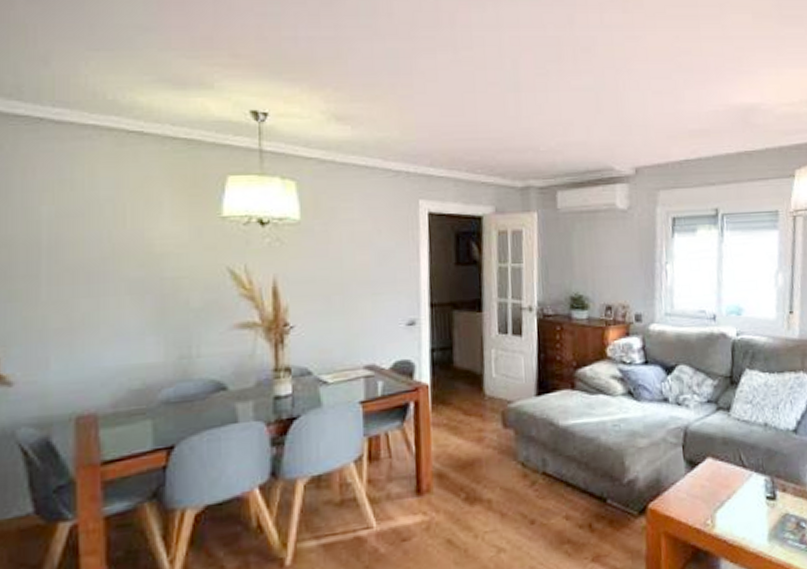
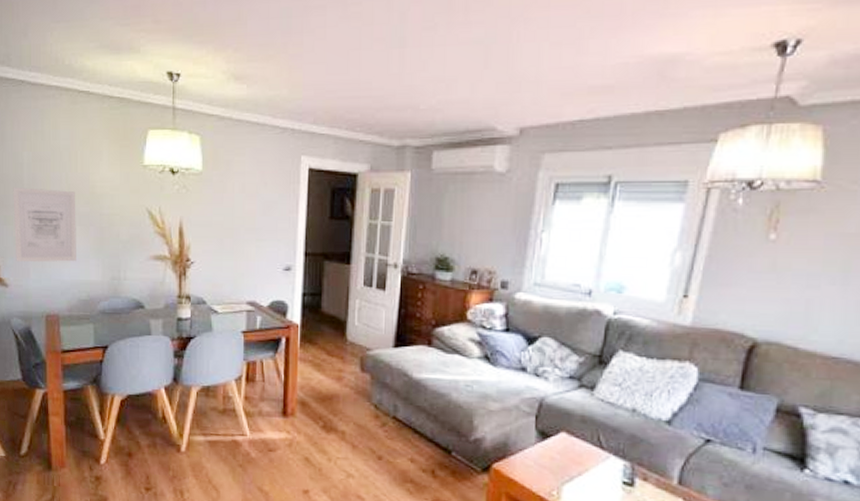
wall art: none [23,251,125,351] -> present [13,188,76,262]

